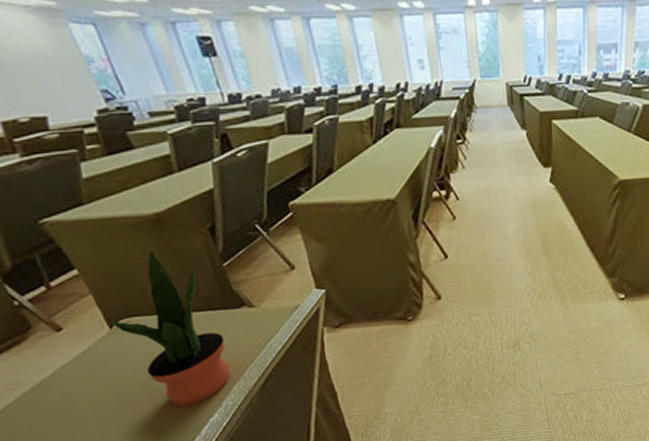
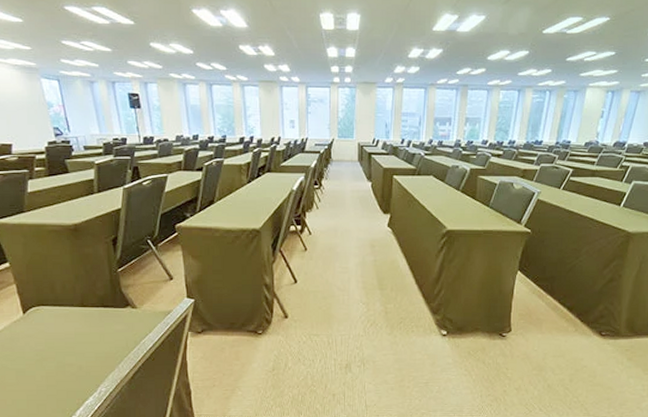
potted plant: present [108,251,230,407] -> none [23,254,109,387]

